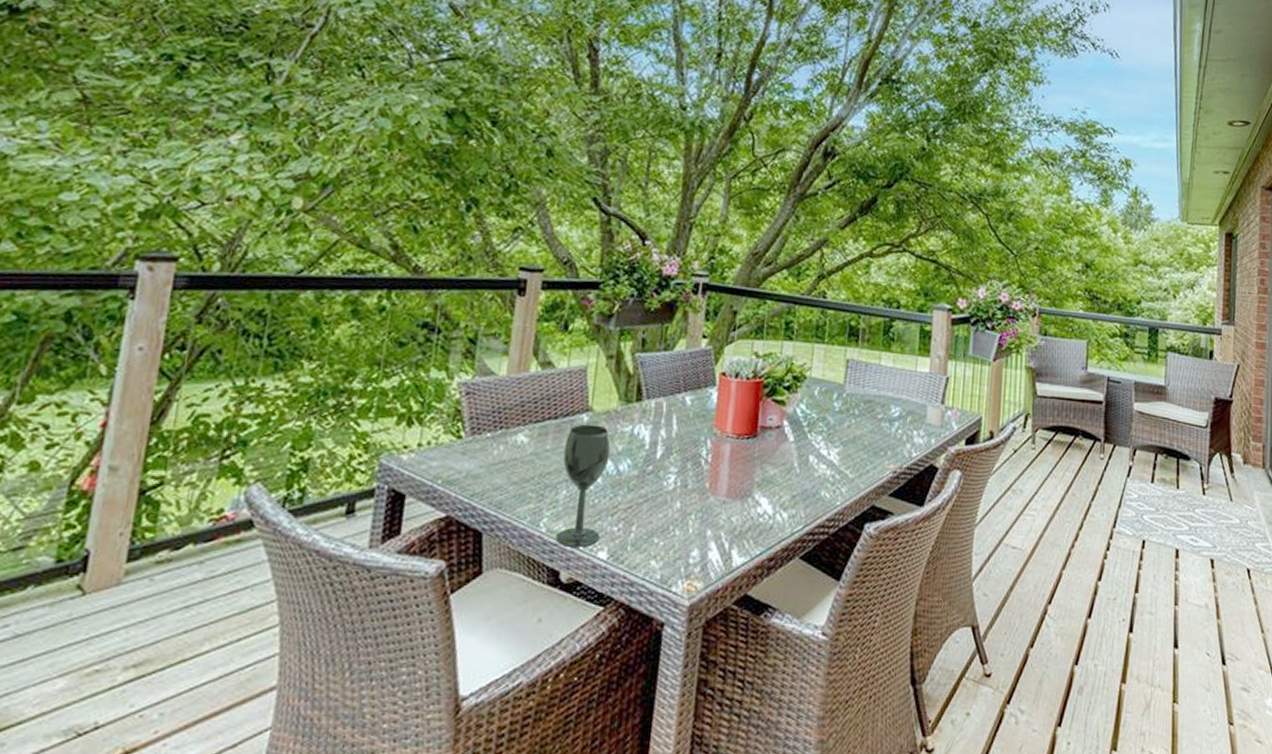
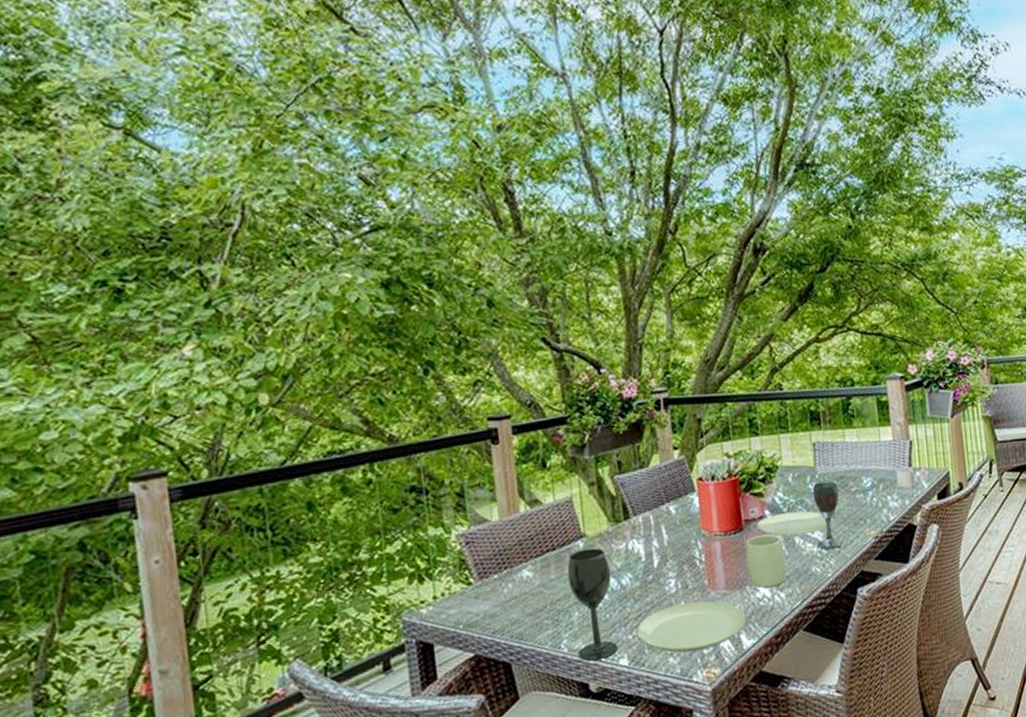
plate: none [623,503,742,559] -> present [637,601,746,653]
mug: none [752,446,795,504] -> present [745,534,786,588]
plate: none [772,427,853,455] -> present [757,511,834,536]
cup: none [832,402,864,476] -> present [812,481,842,550]

